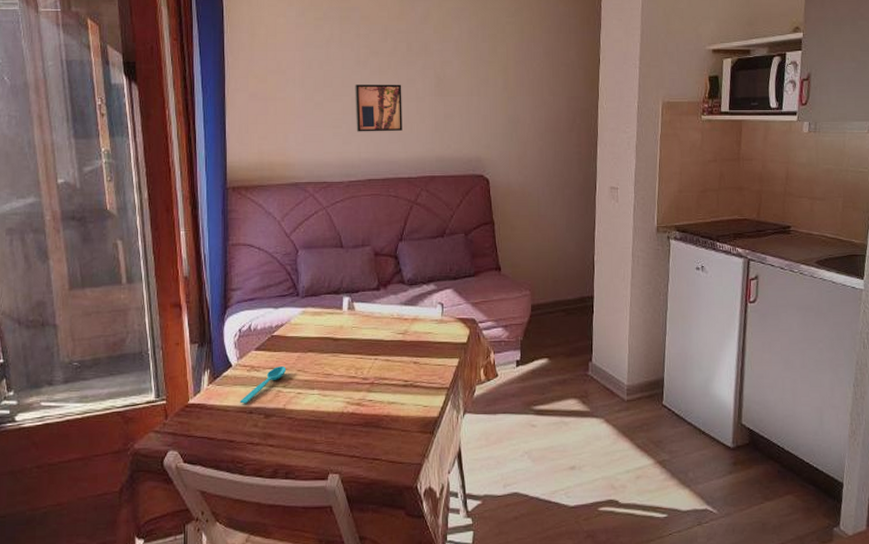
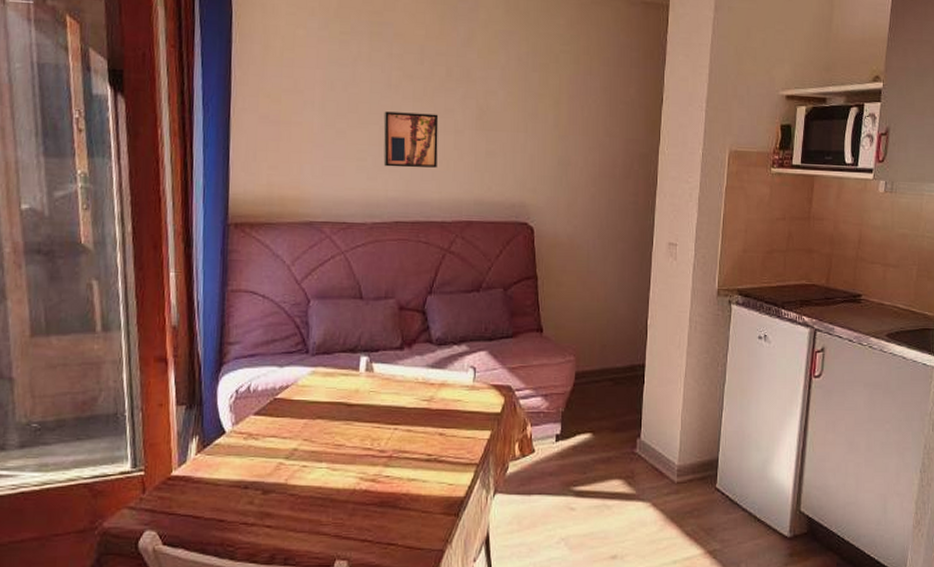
spoon: present [239,366,287,404] -> none [233,435,291,477]

